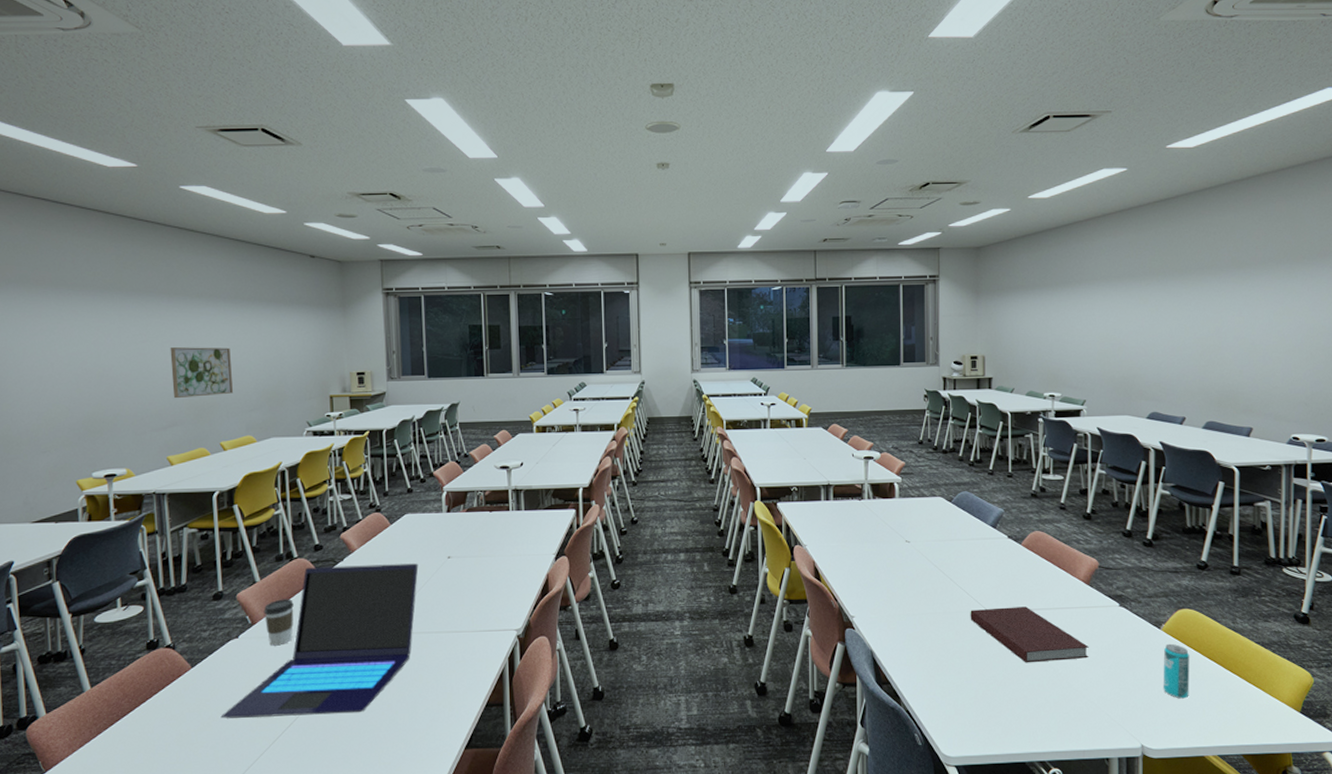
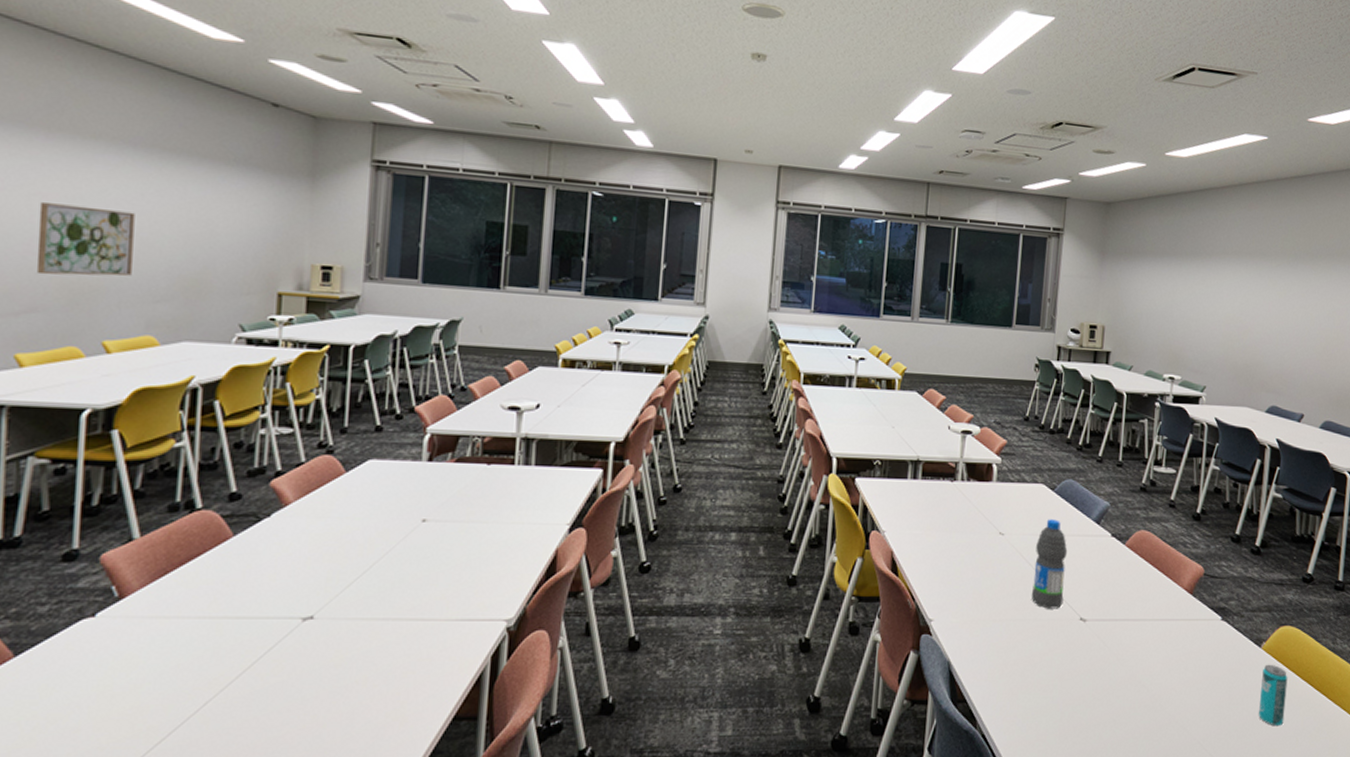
laptop: present [220,563,419,719] -> none [52,523,380,730]
coffee cup: present [263,599,294,646] -> none [139,564,188,629]
water bottle: none [939,526,969,603] -> present [1031,519,1068,609]
notebook: present [970,606,1089,663] -> none [1062,616,1186,682]

